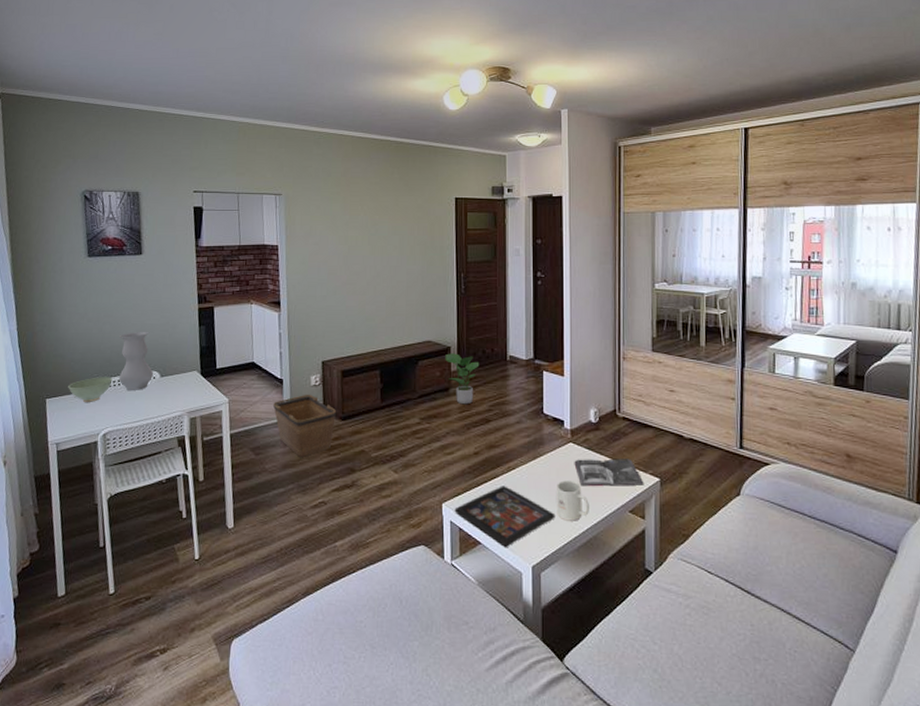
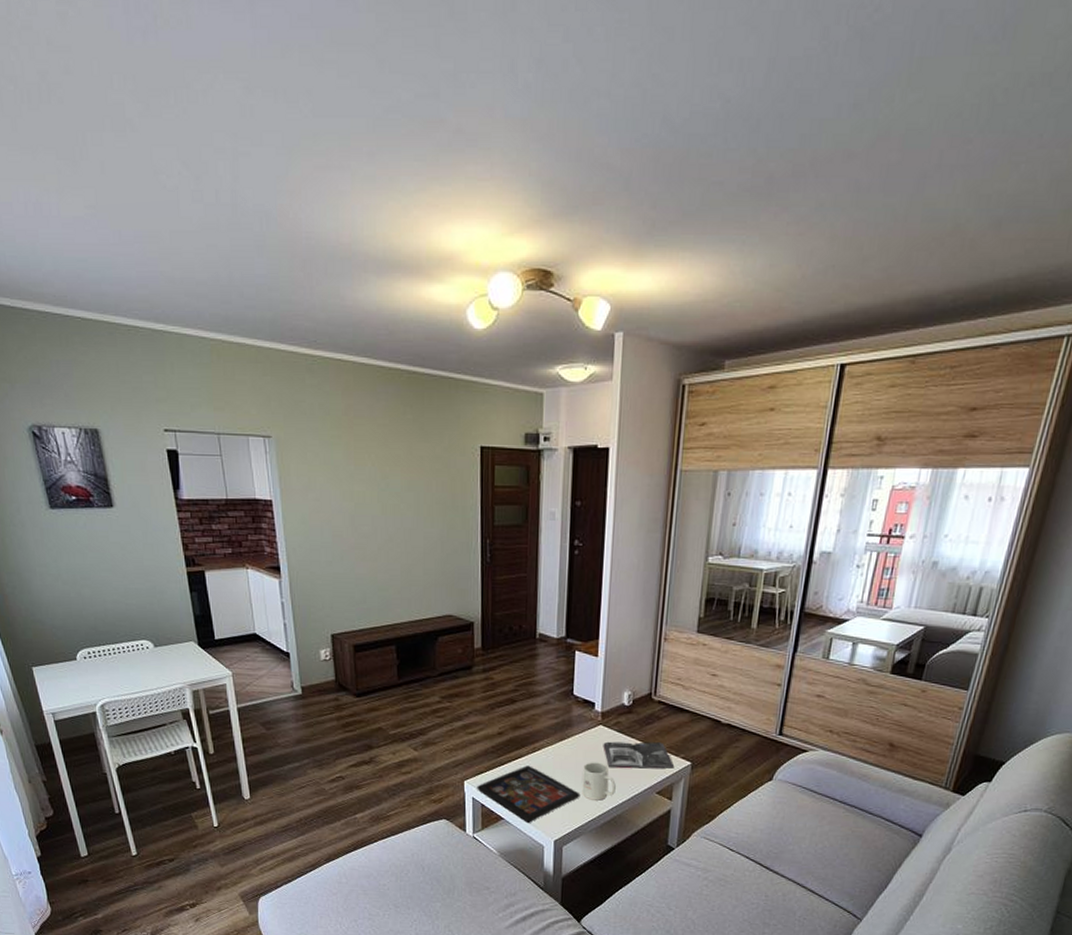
bowl: present [68,377,113,402] -> none [54,645,102,672]
vase: present [118,331,154,391] -> none [101,596,147,661]
bicycle basket: present [273,395,337,457] -> none [281,670,351,733]
potted plant: present [445,353,480,405] -> none [468,629,506,684]

